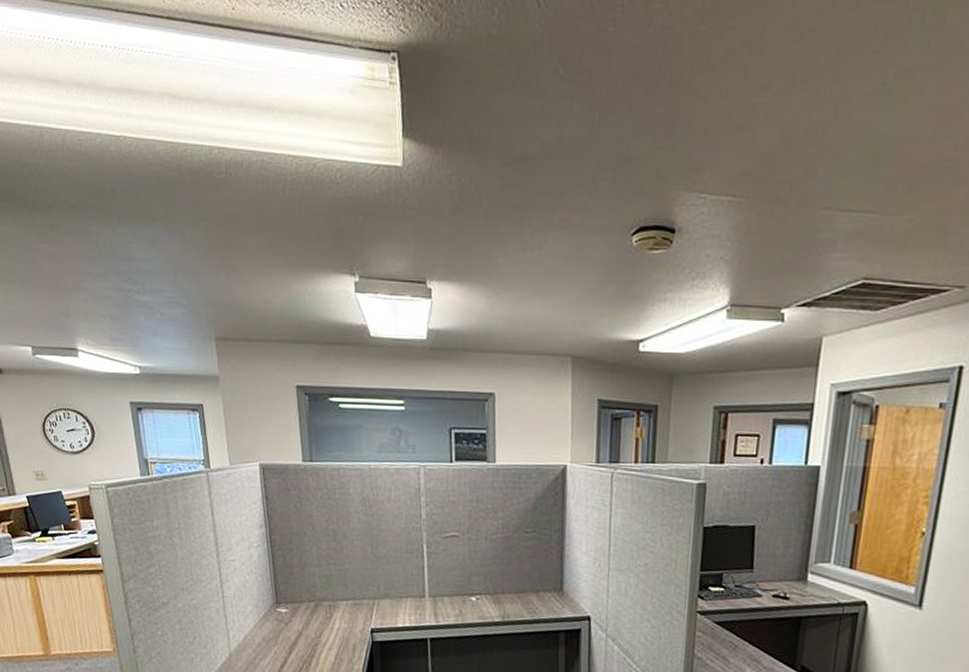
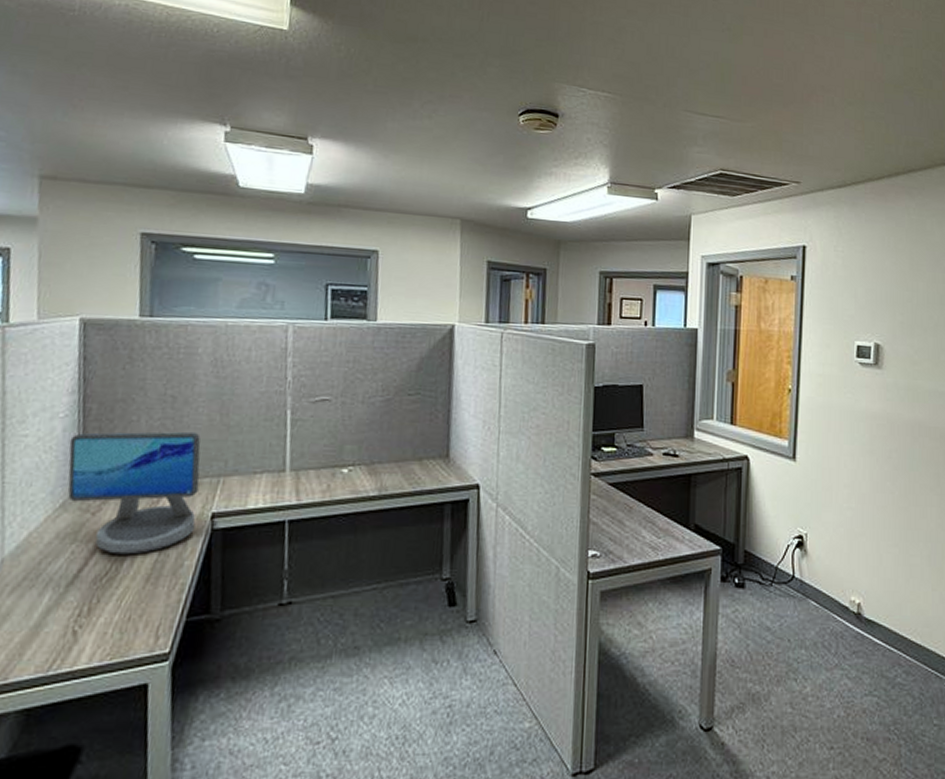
computer monitor: none [264,559,360,657] -> present [68,431,201,555]

